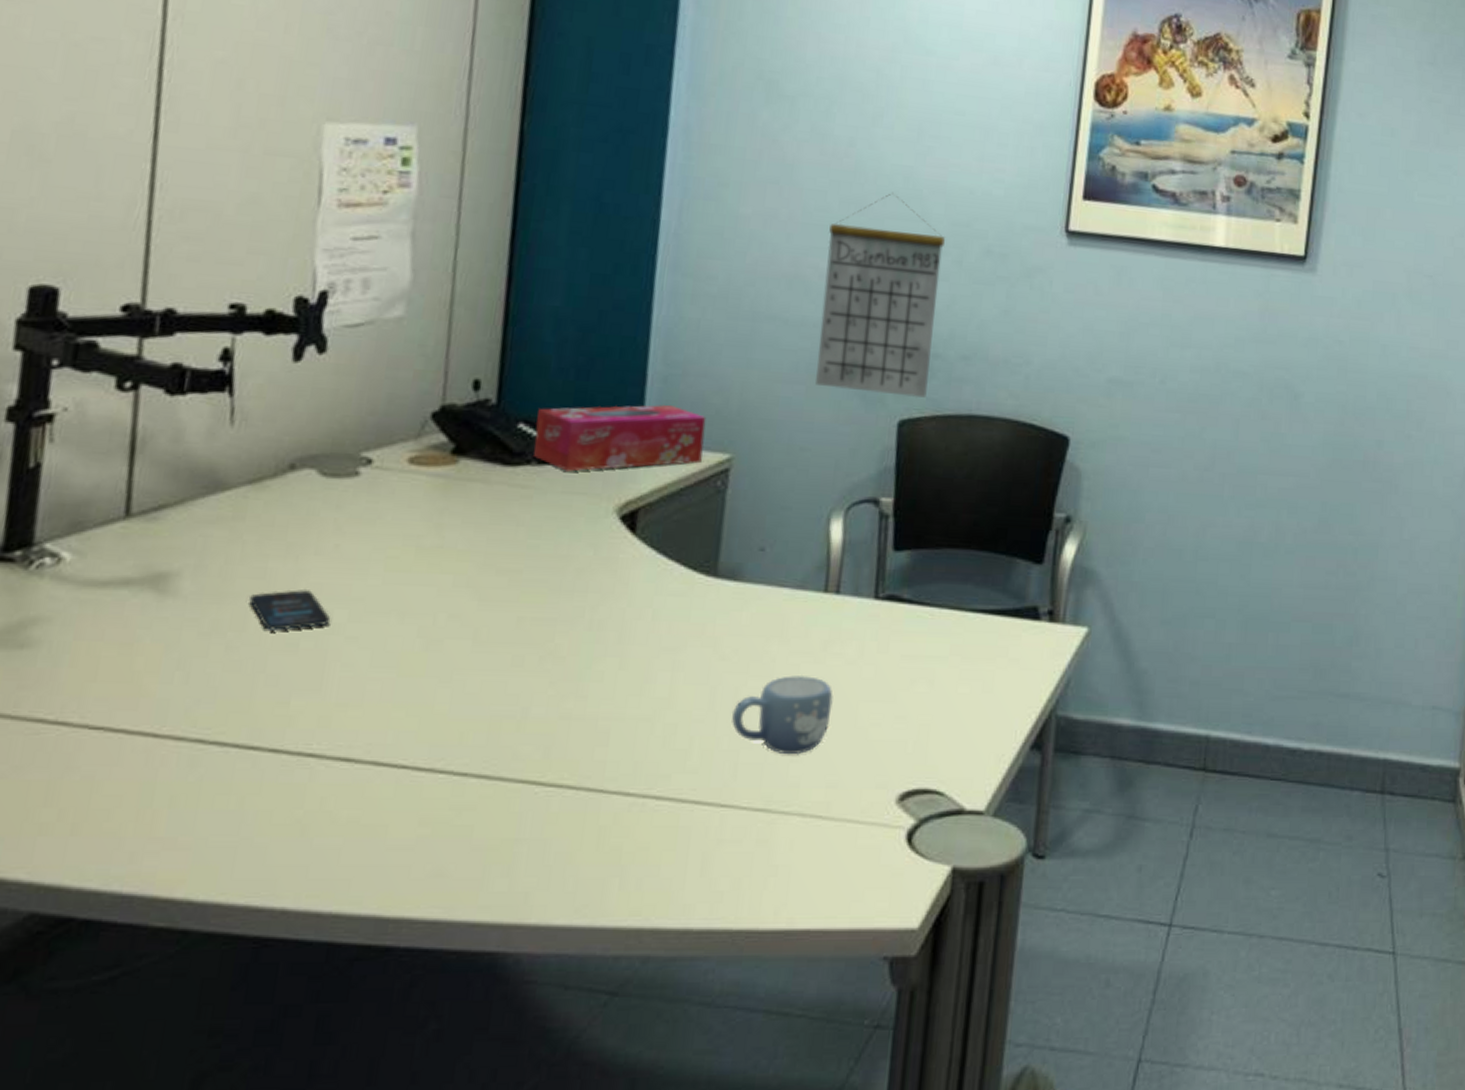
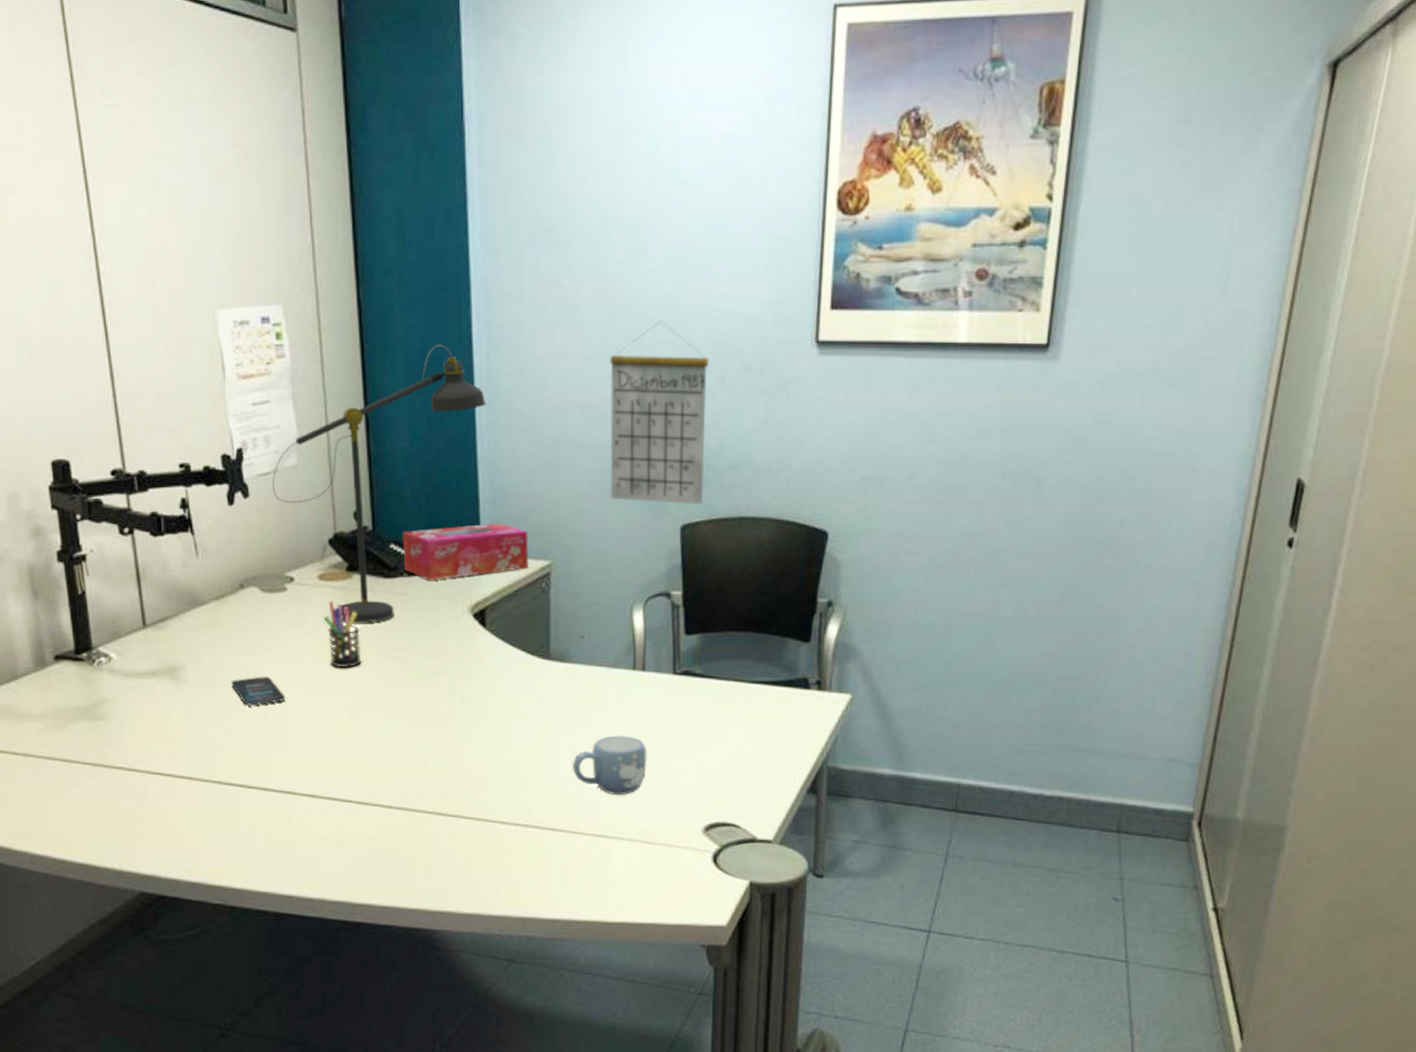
desk lamp: none [362,191,671,523] -> present [272,345,486,623]
pen holder: none [406,491,458,582] -> present [324,601,362,668]

